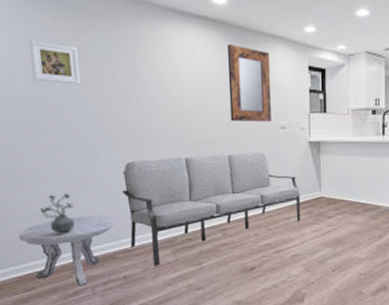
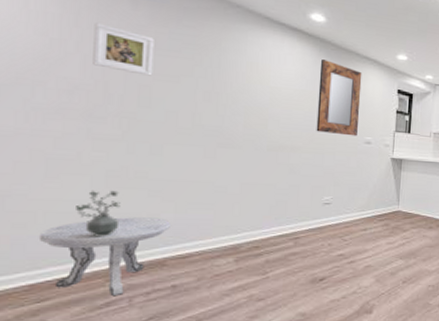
sofa: present [121,152,301,266] -> none [183,161,379,275]

